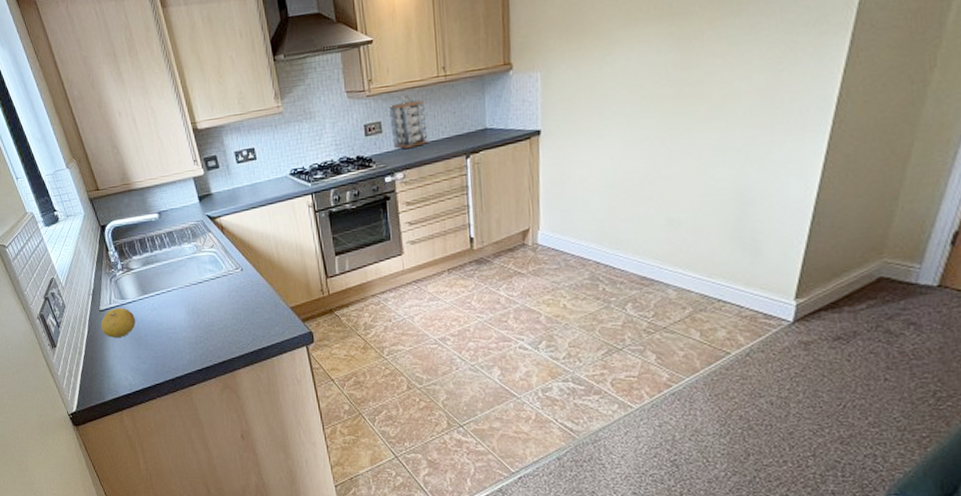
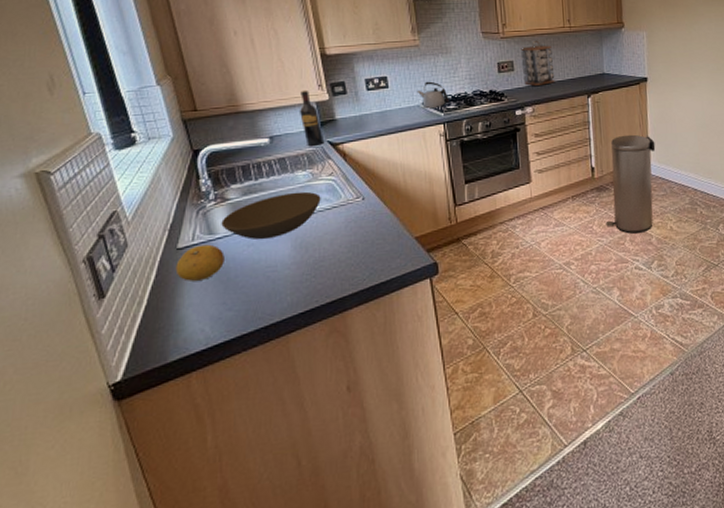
bowl: none [129,262,206,305] -> present [221,191,321,240]
wine bottle: none [179,165,204,221] -> present [300,90,325,147]
kettle: none [283,150,315,180] -> present [417,81,449,109]
pedal bin: none [486,199,548,311] -> present [605,134,656,234]

